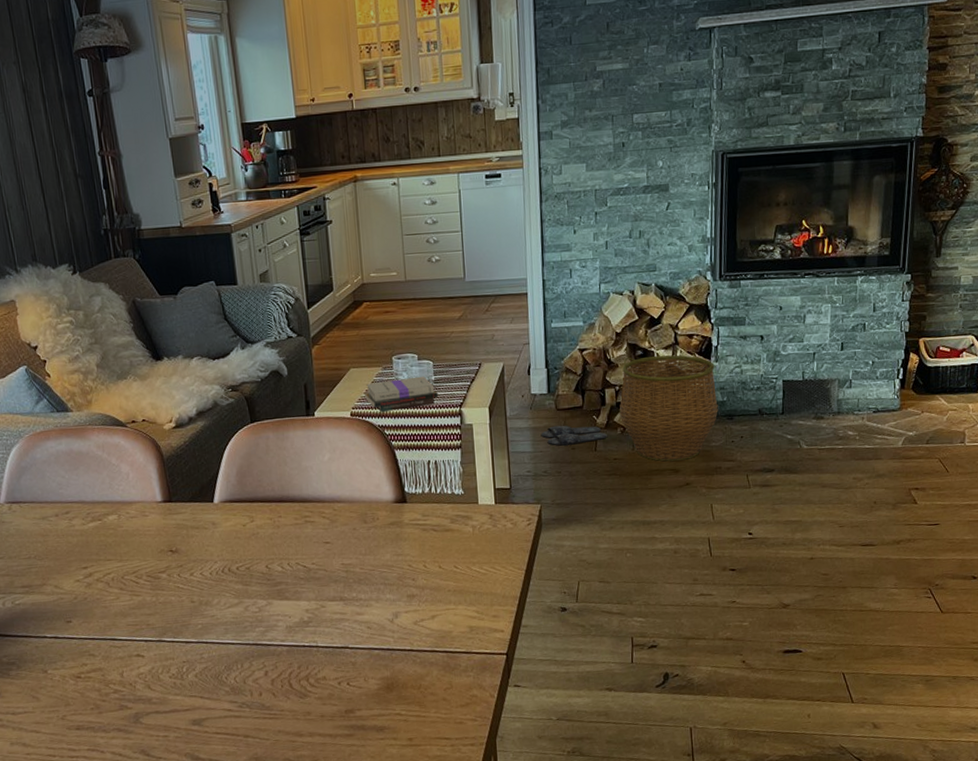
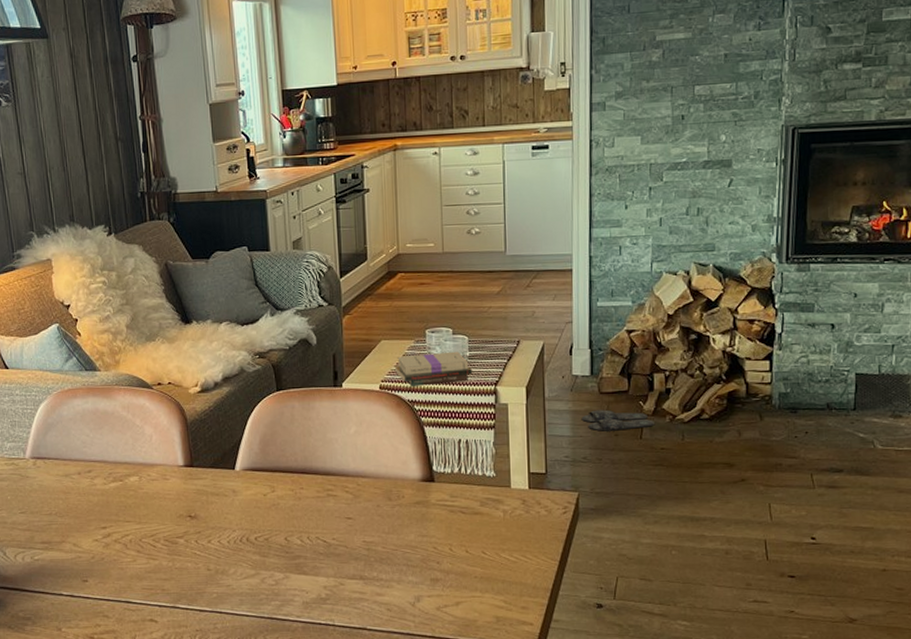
basket: present [619,355,718,462] -> none [668,340,780,454]

